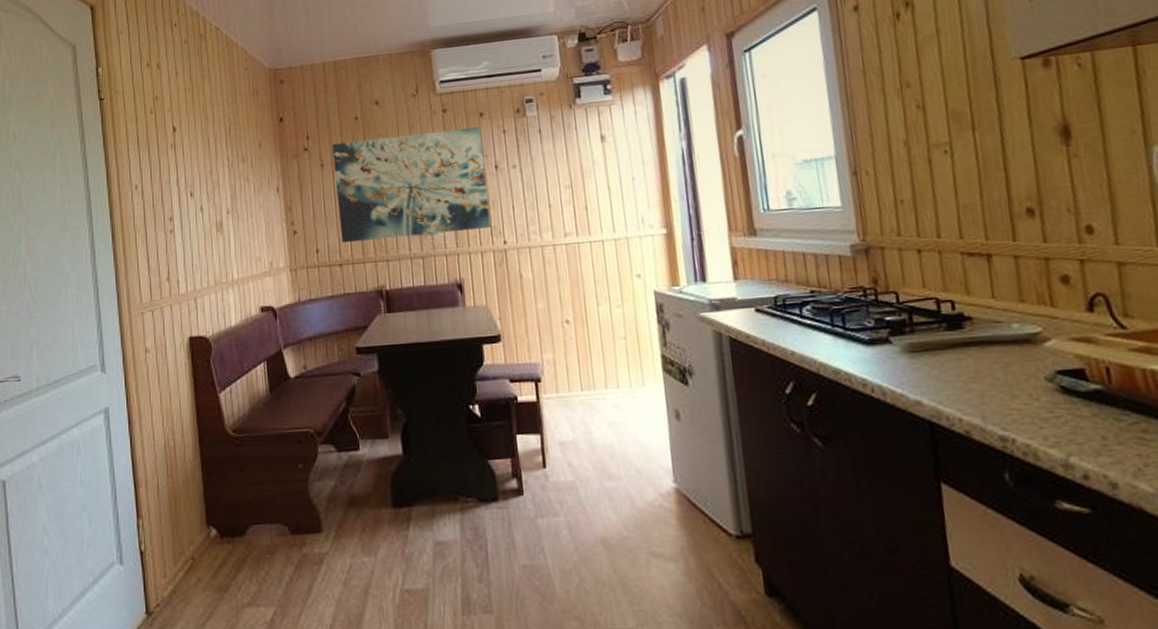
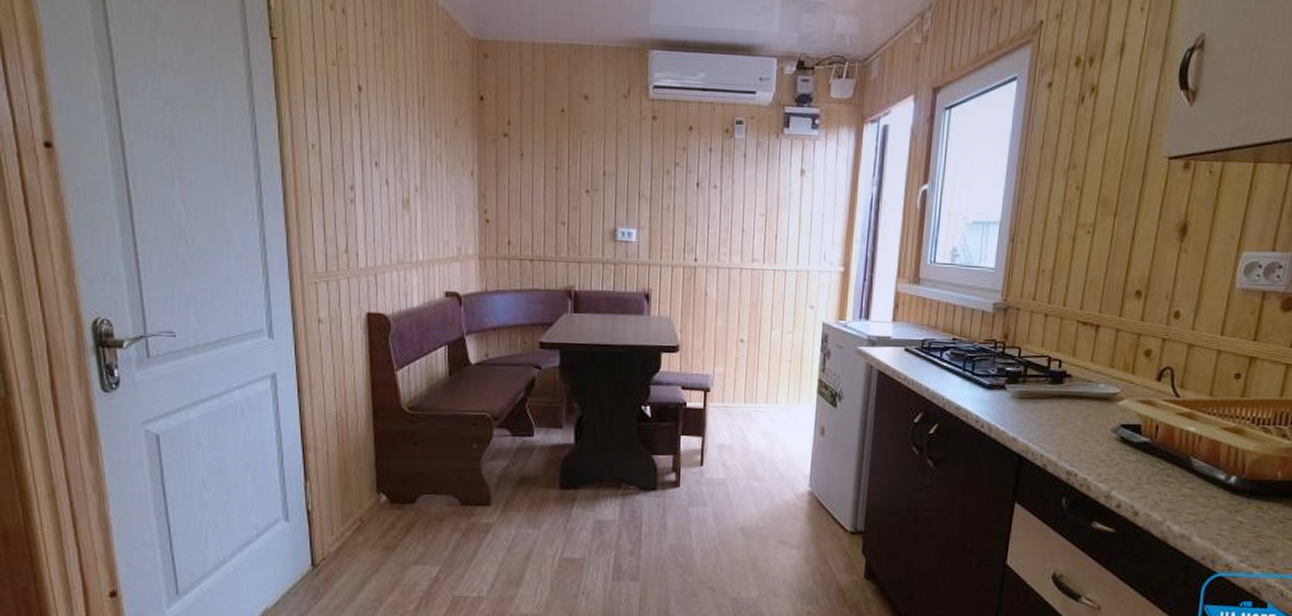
wall art: present [332,127,490,244] -> none [534,134,689,244]

